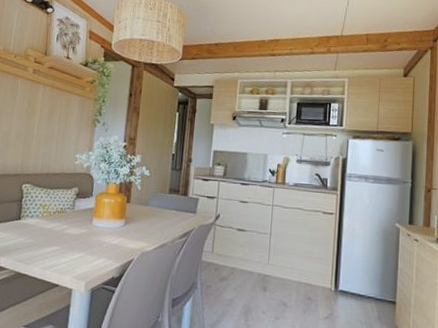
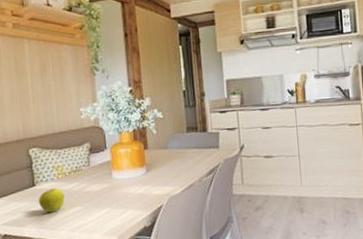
fruit: none [20,225,45,248] -> present [39,188,65,213]

